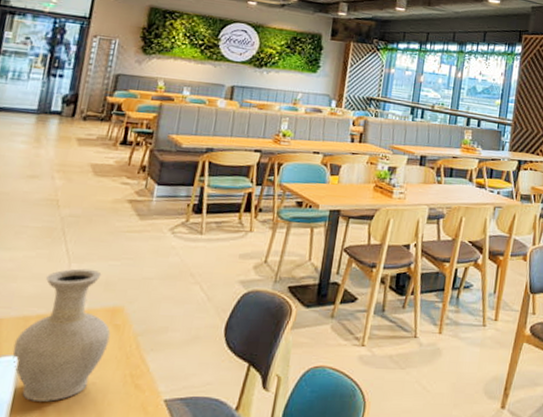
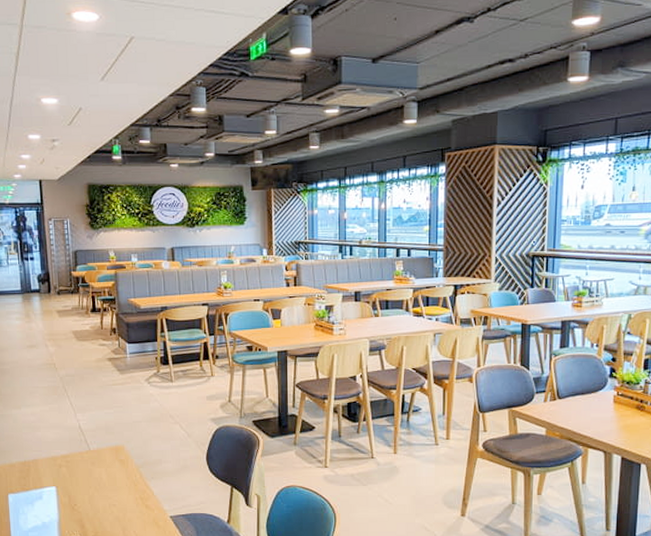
vase: present [12,268,111,402] -> none [50,417,119,520]

